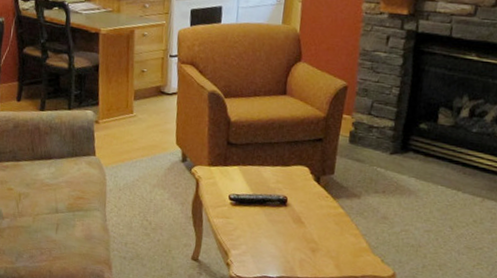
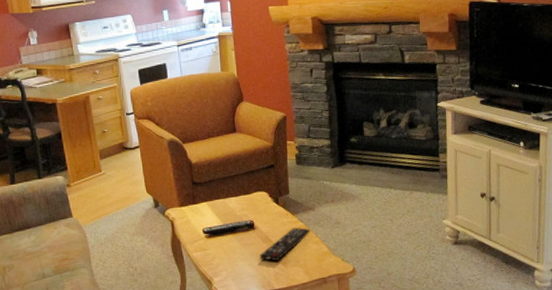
remote control: none [286,213,351,247] -> present [259,227,310,261]

